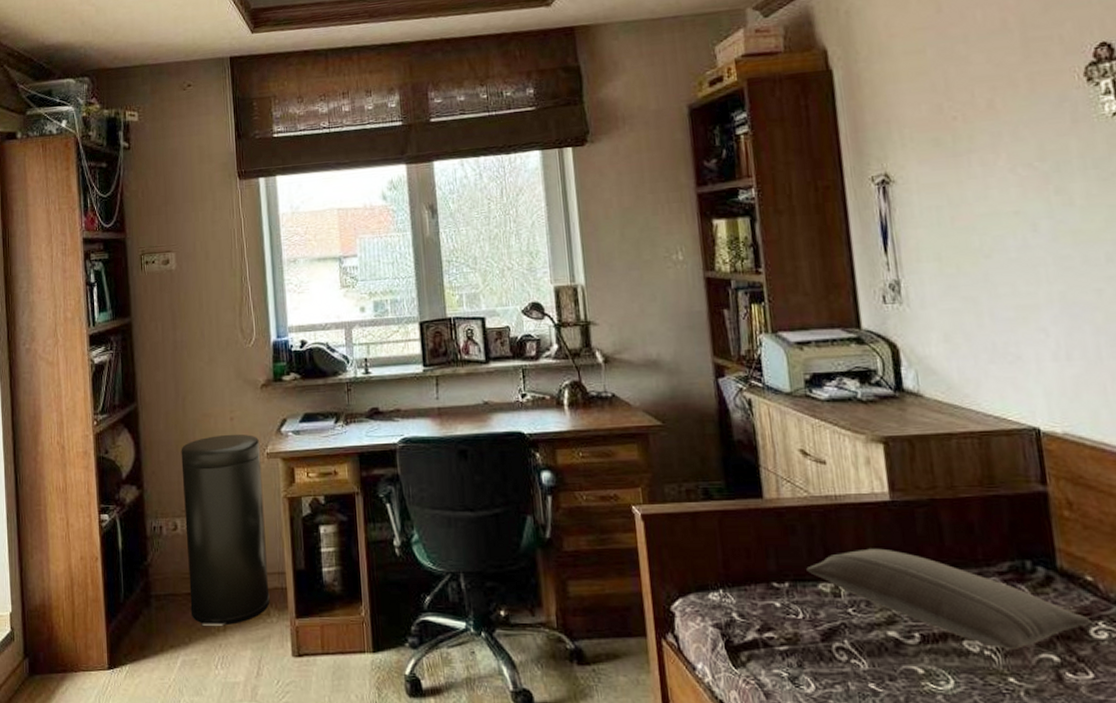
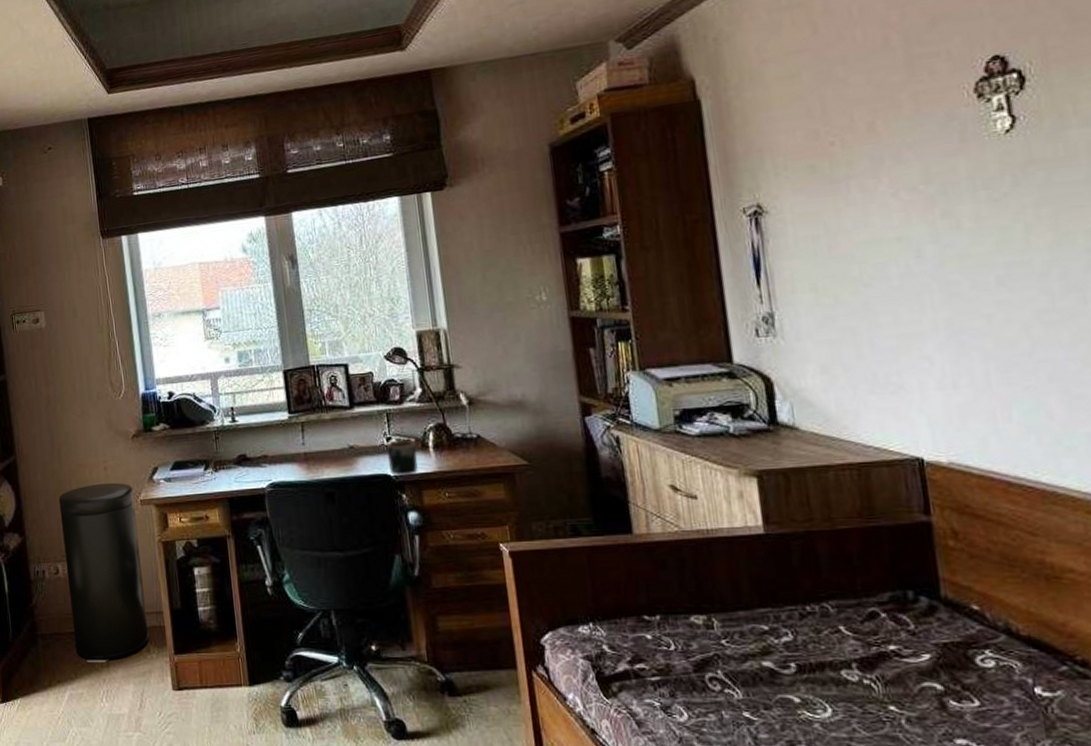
mug: none [521,398,553,433] -> present [386,441,419,476]
pillow: present [806,548,1091,649] -> none [678,581,977,678]

